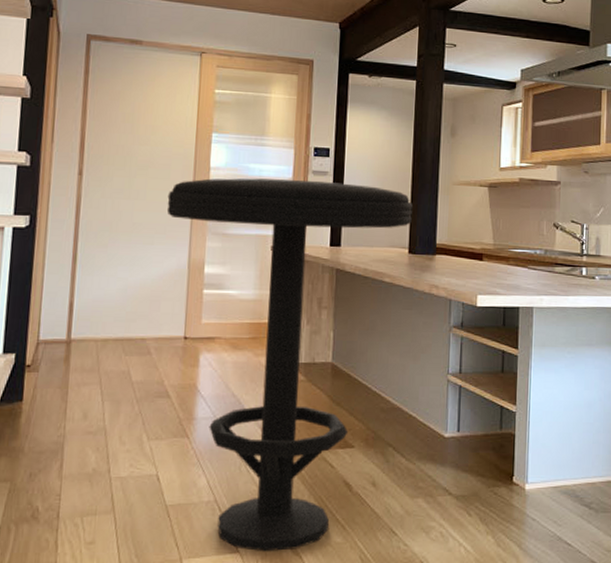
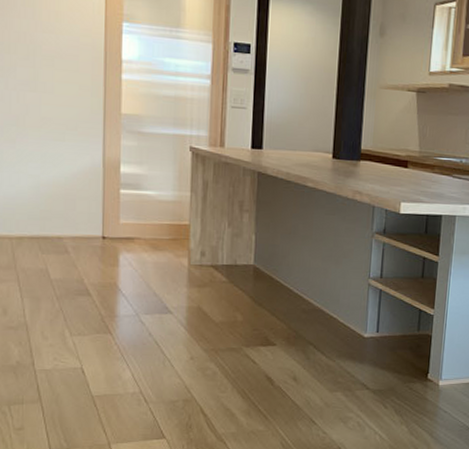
bar stool: present [166,178,414,552] -> none [77,72,339,438]

